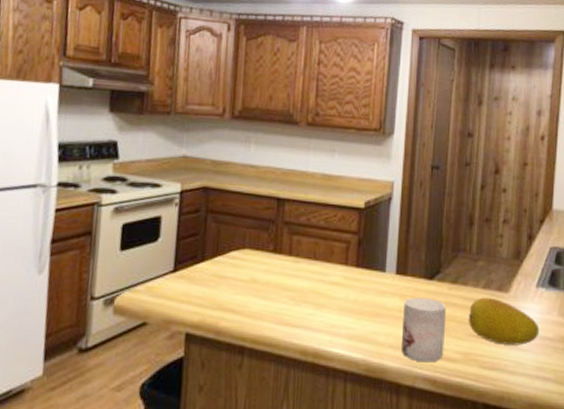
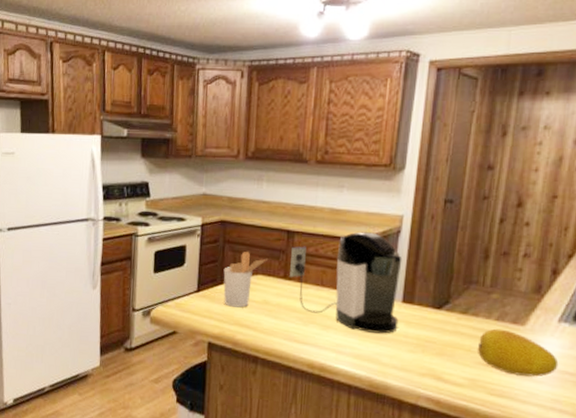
utensil holder: none [205,221,256,289] -> present [223,251,268,308]
coffee maker: none [280,199,395,310] -> present [290,231,403,334]
mug: present [402,297,447,363] -> none [405,324,455,385]

